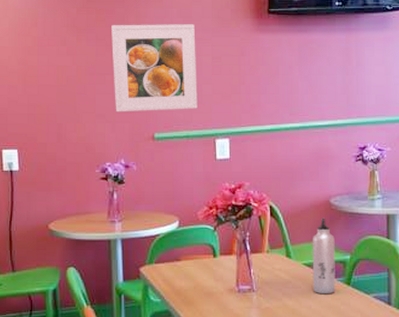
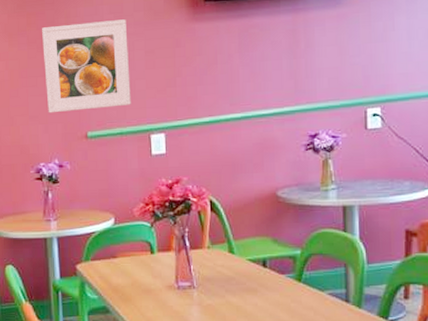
water bottle: present [312,217,336,295] -> none [257,211,285,291]

